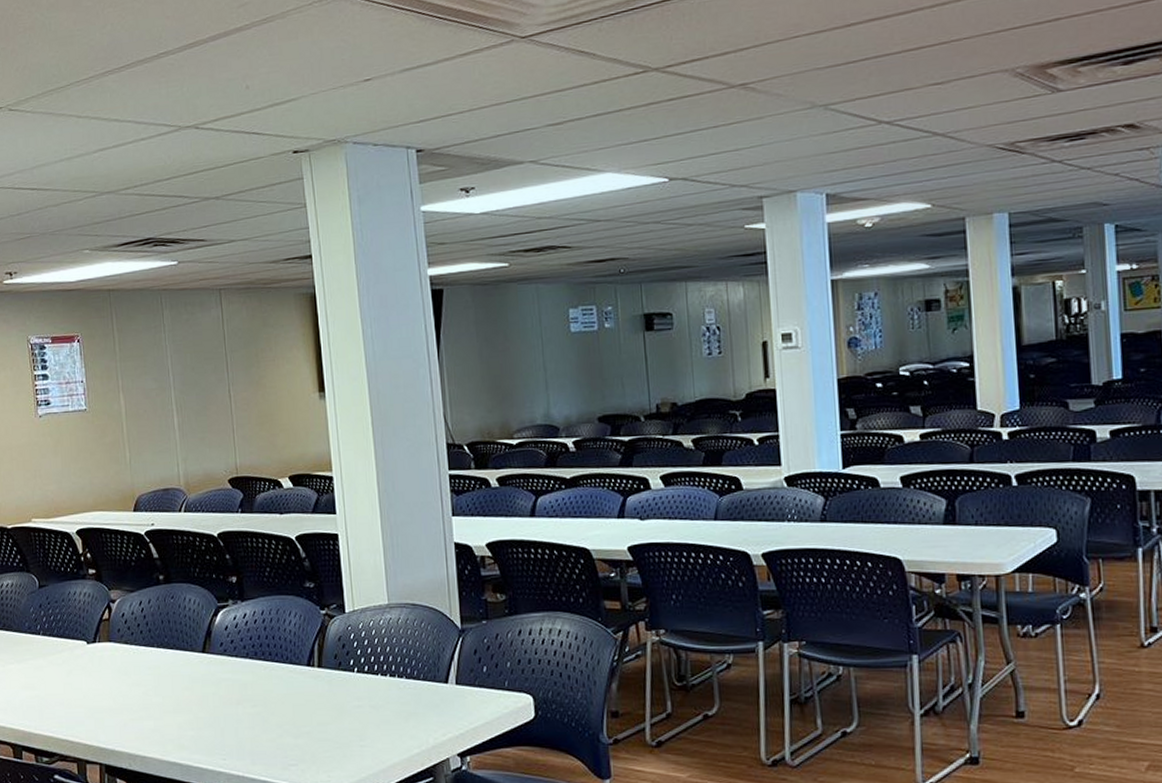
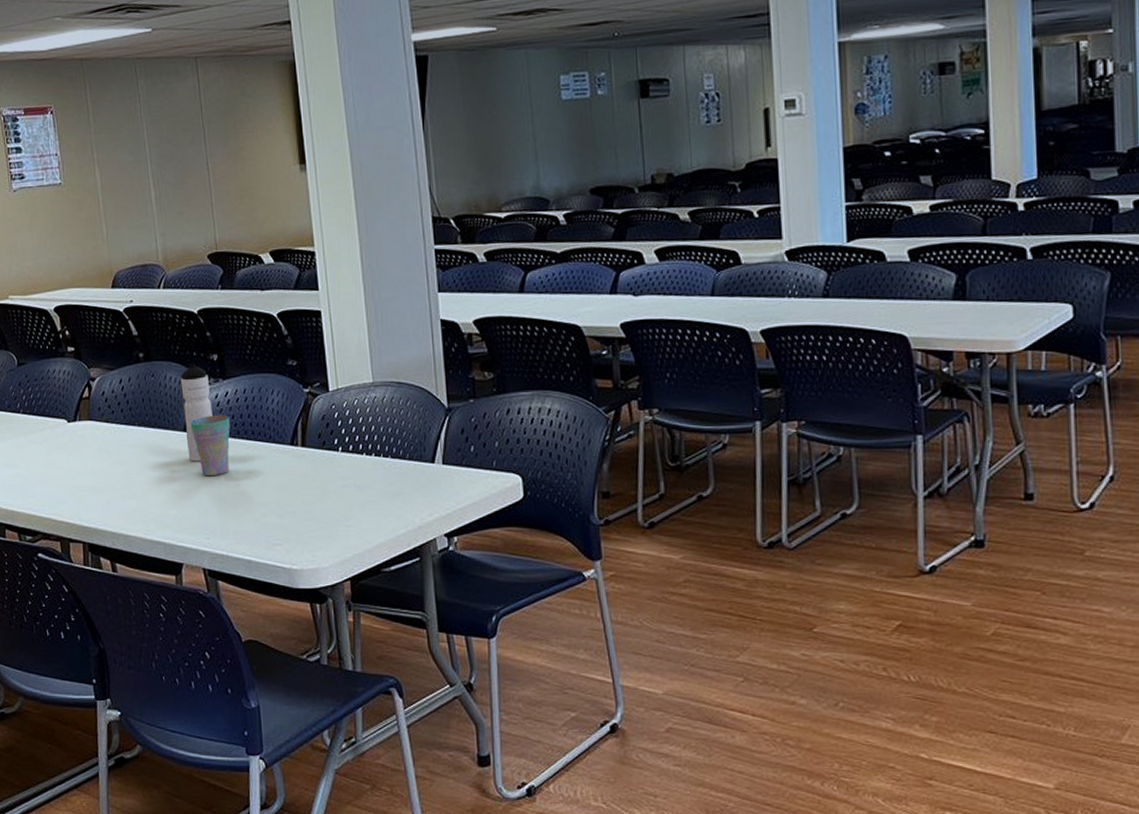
water bottle: none [199,585,231,683] -> present [180,363,213,462]
cup: none [208,636,248,697] -> present [190,415,230,477]

